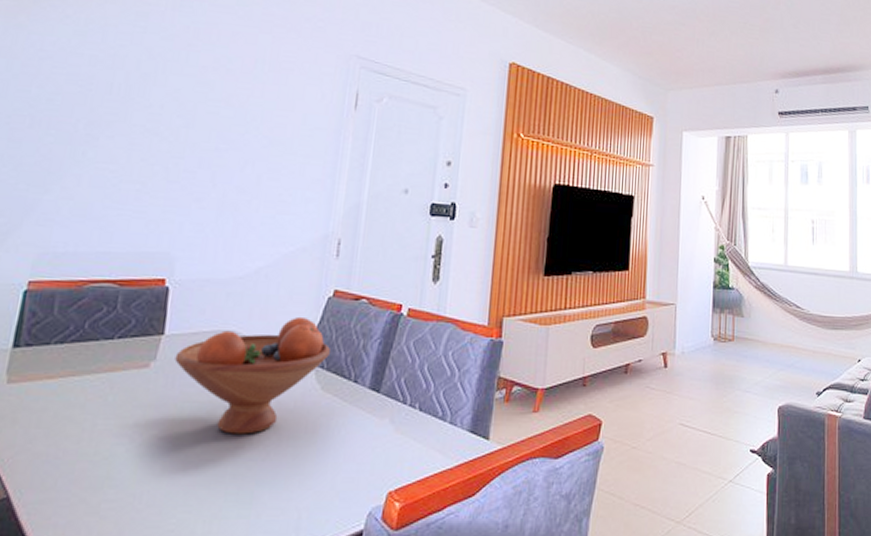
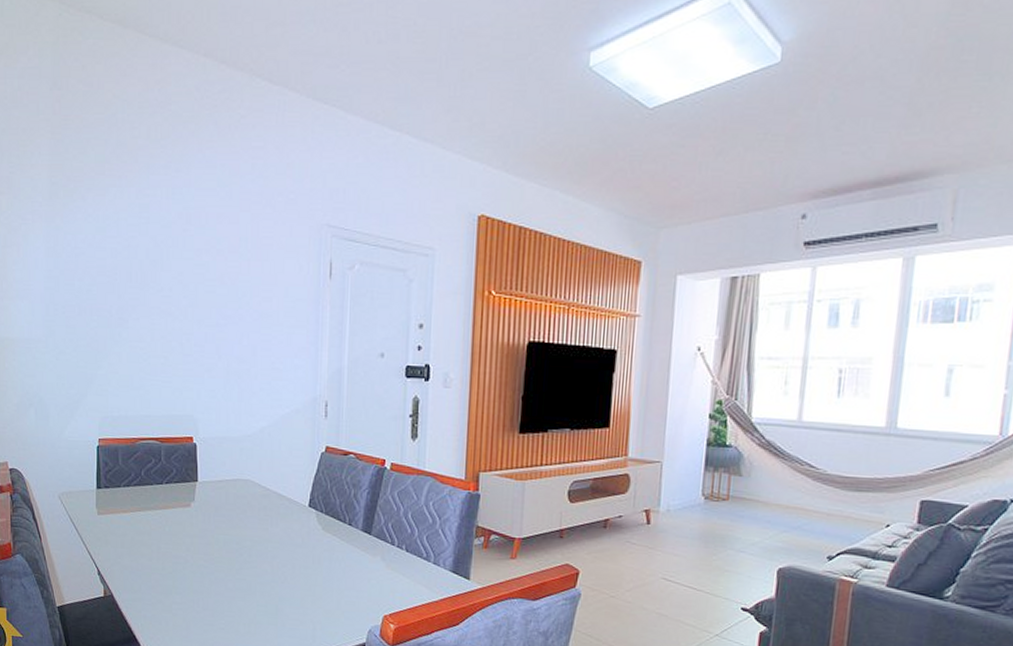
fruit bowl: present [174,316,331,435] -> none [208,468,328,562]

